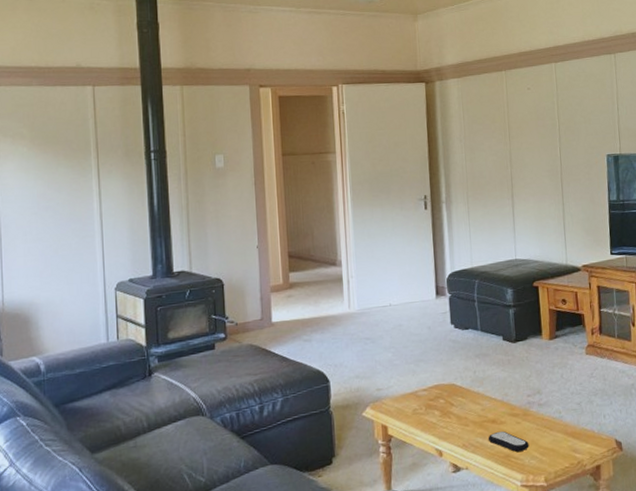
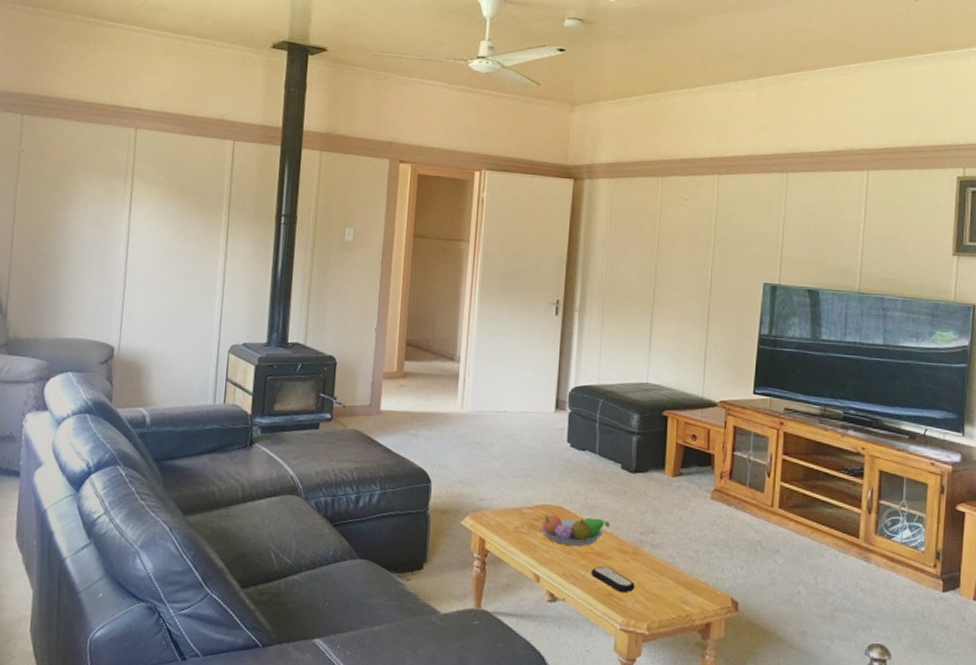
fruit bowl: none [436,388,500,418] -> present [540,514,610,546]

